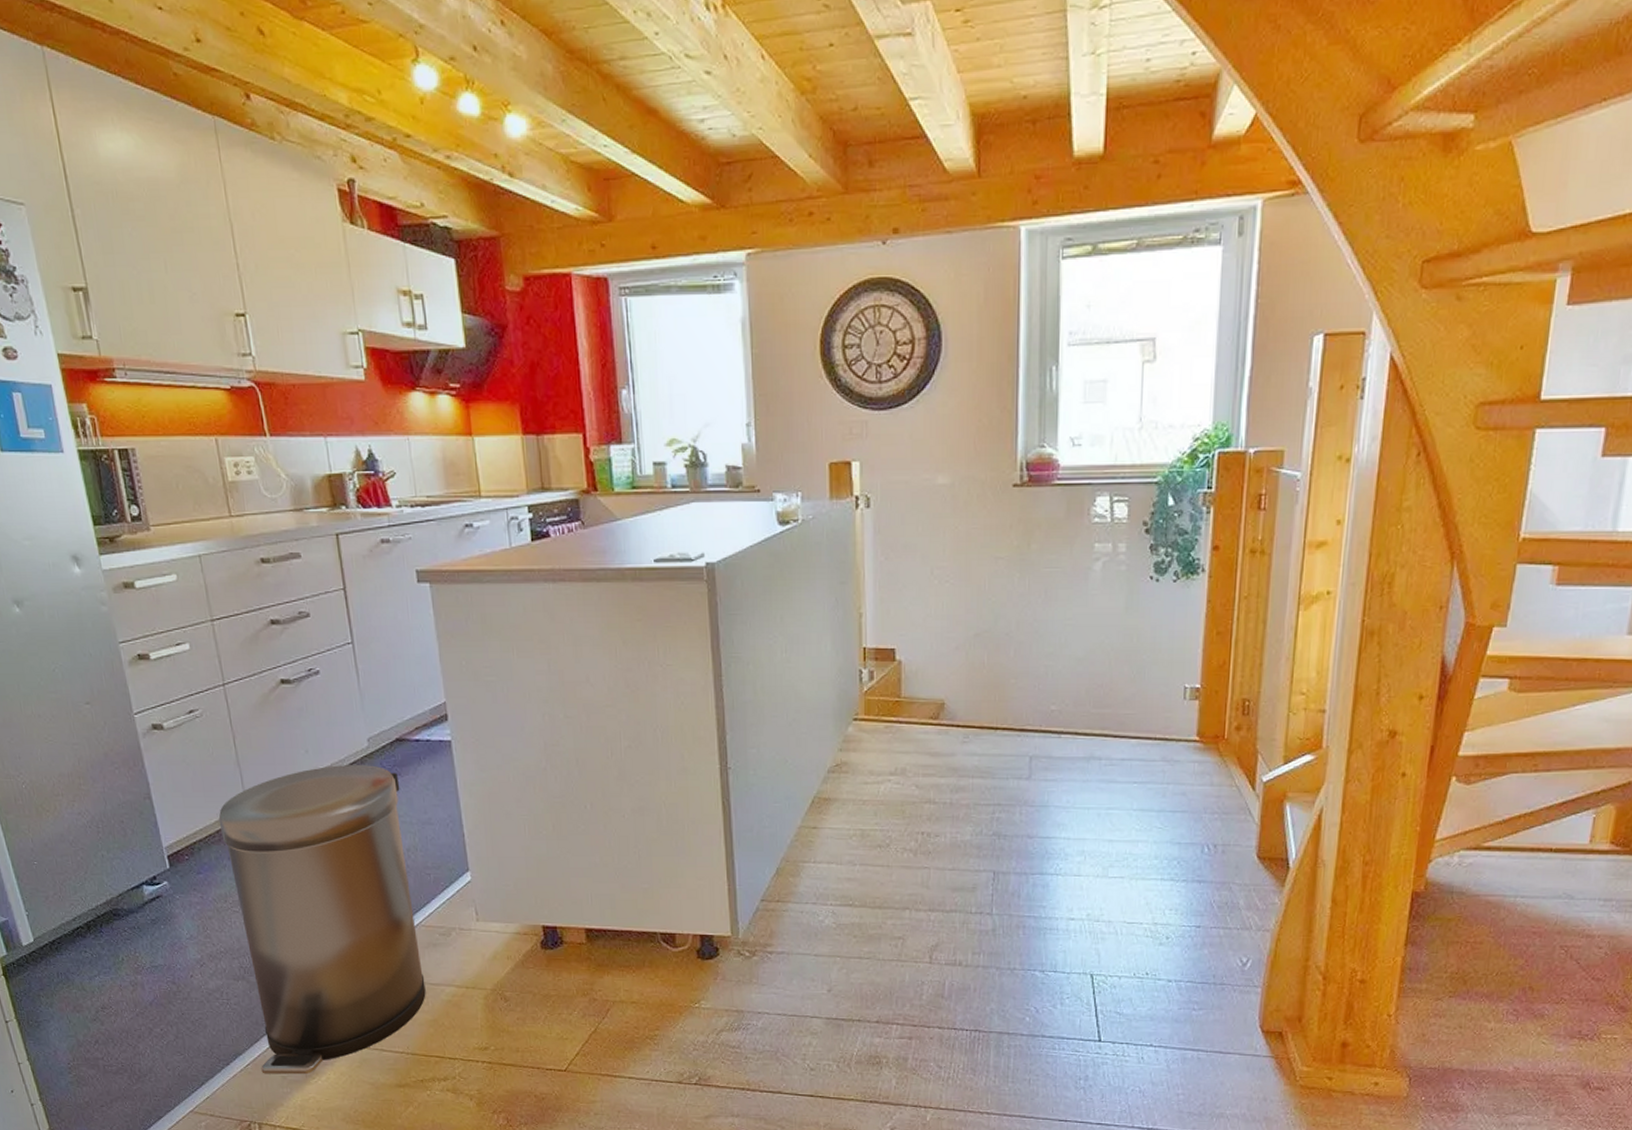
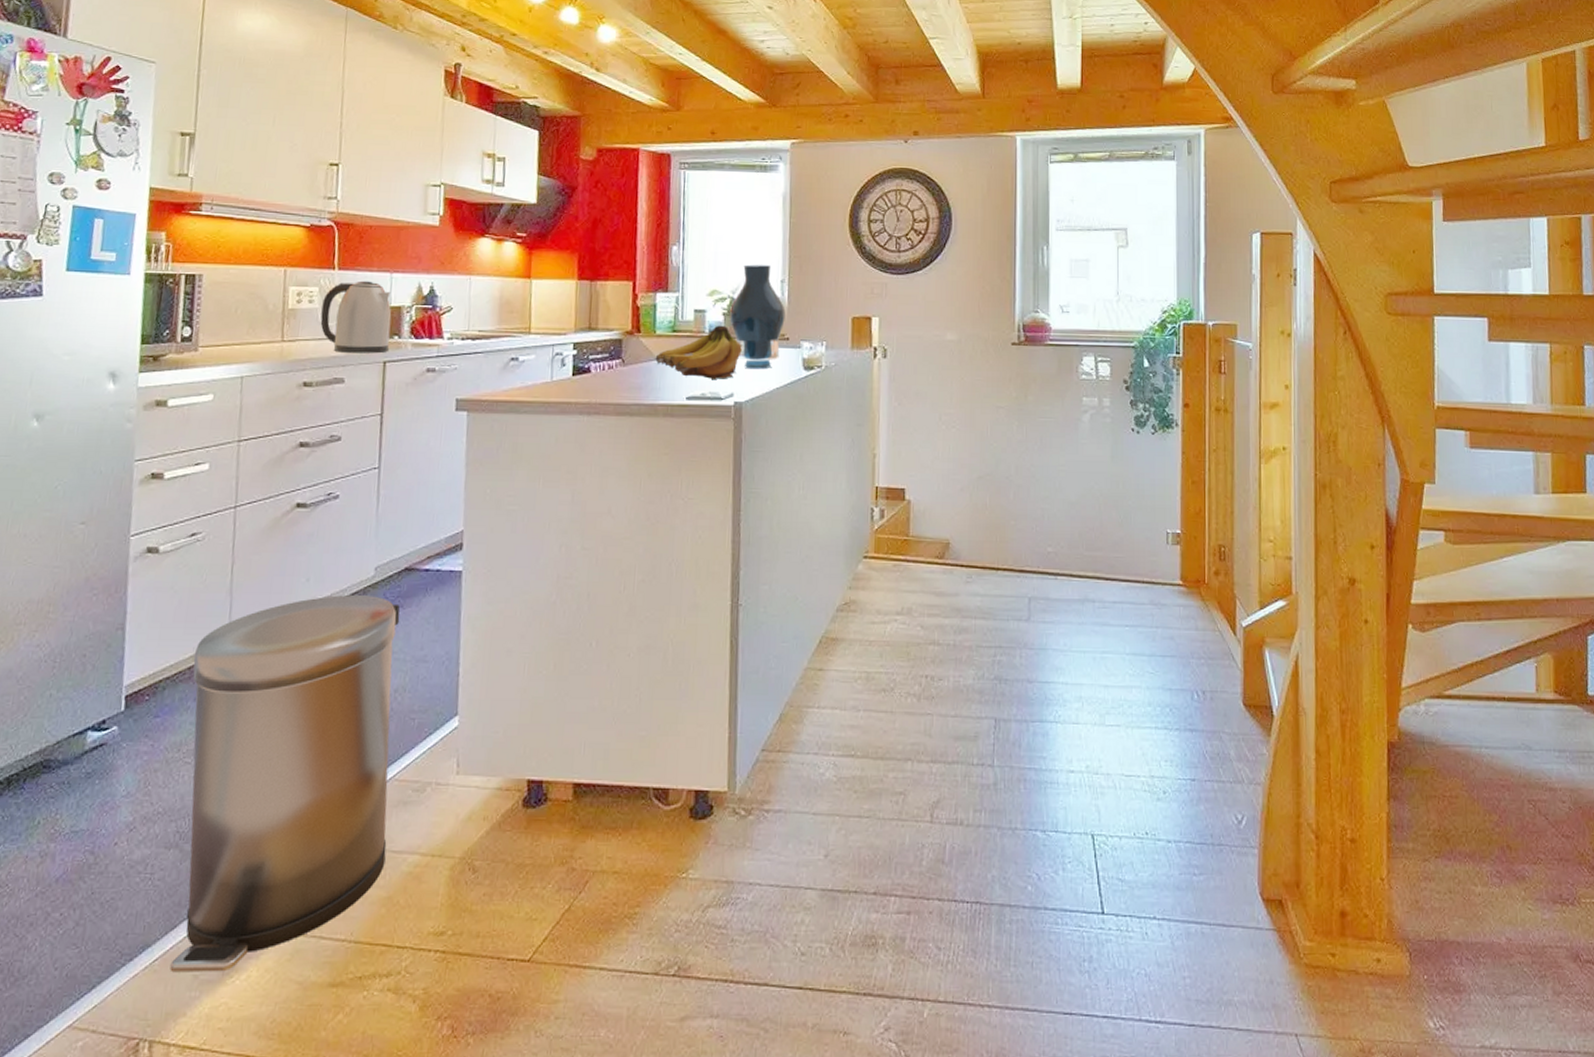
kettle: none [261,447,339,526] -> present [320,280,392,354]
fruit: none [616,478,709,539] -> present [655,325,742,379]
vase: none [691,407,754,526] -> present [729,264,786,369]

